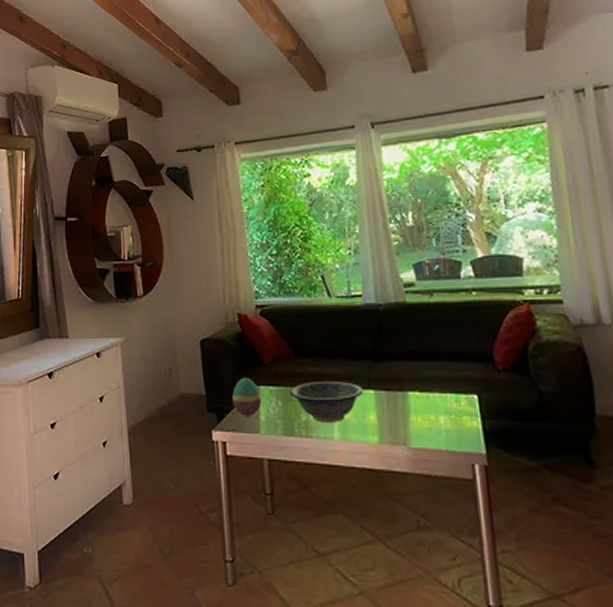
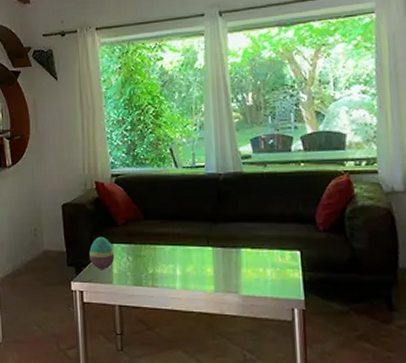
decorative bowl: present [289,382,363,422] -> none [139,240,202,274]

